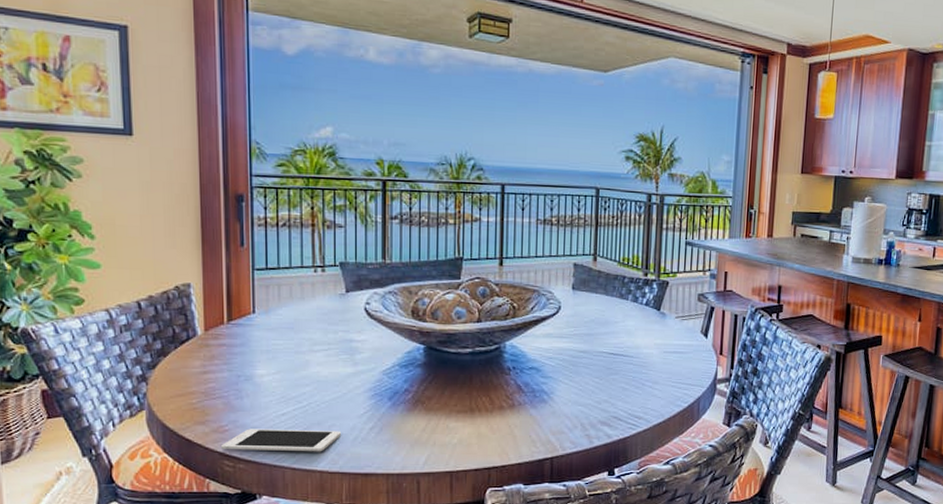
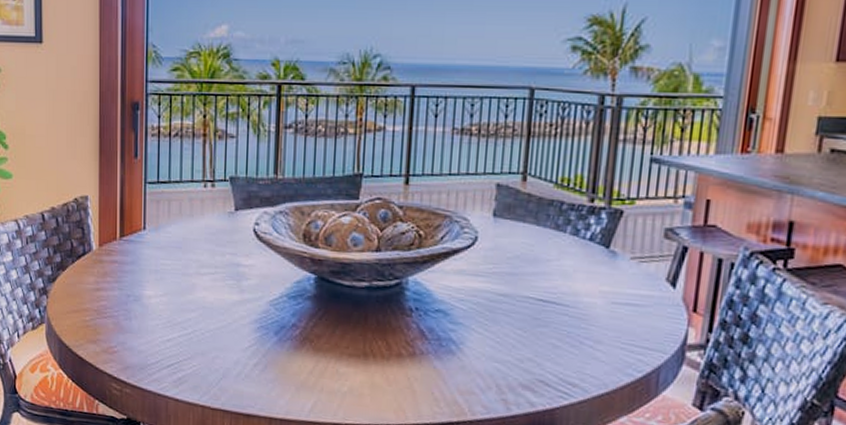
cell phone: present [221,429,342,452] -> none [110,352,225,385]

